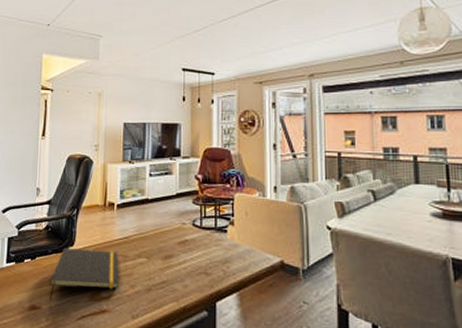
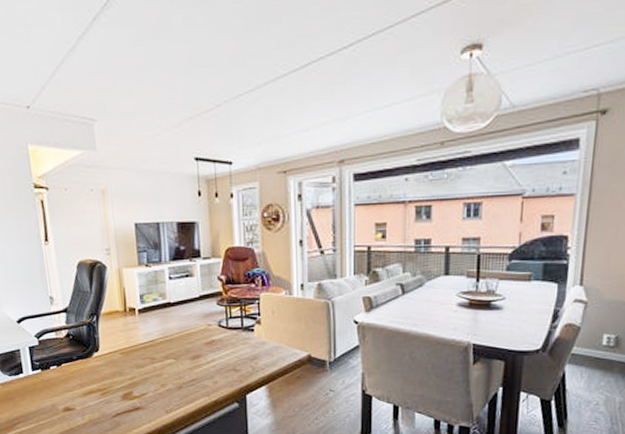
notepad: present [49,247,119,301] -> none [79,353,149,402]

